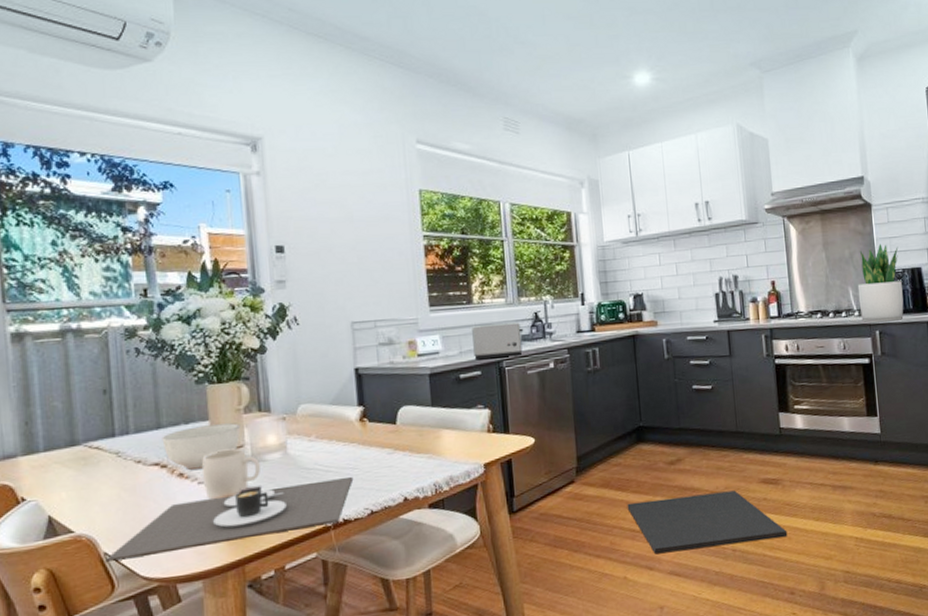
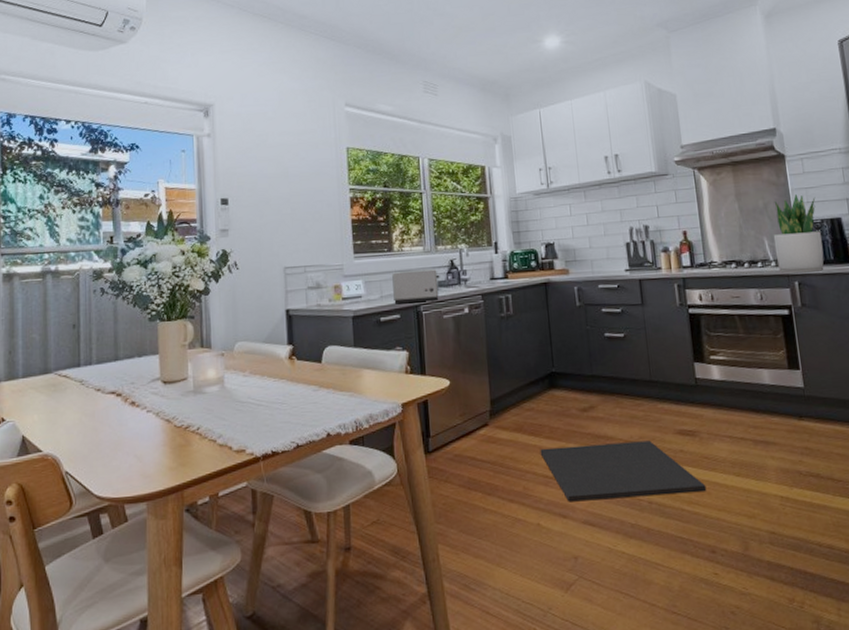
place setting: present [105,476,354,562] -> none [66,410,282,480]
bowl: present [162,423,241,470] -> none [118,357,185,399]
mug: present [201,448,260,499] -> none [150,380,200,427]

